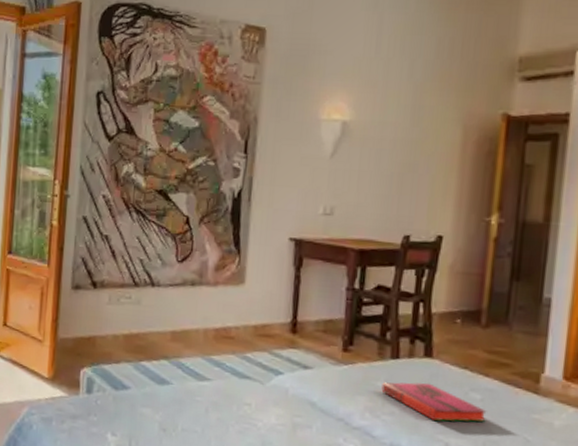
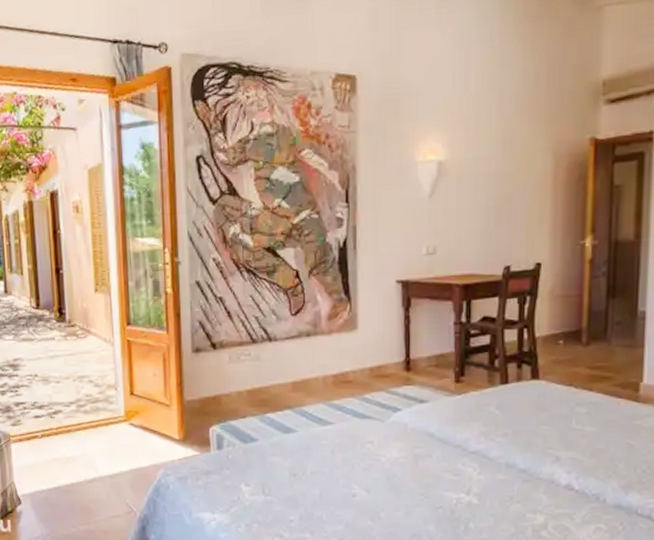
hardback book: present [381,382,487,422] -> none [494,403,592,438]

